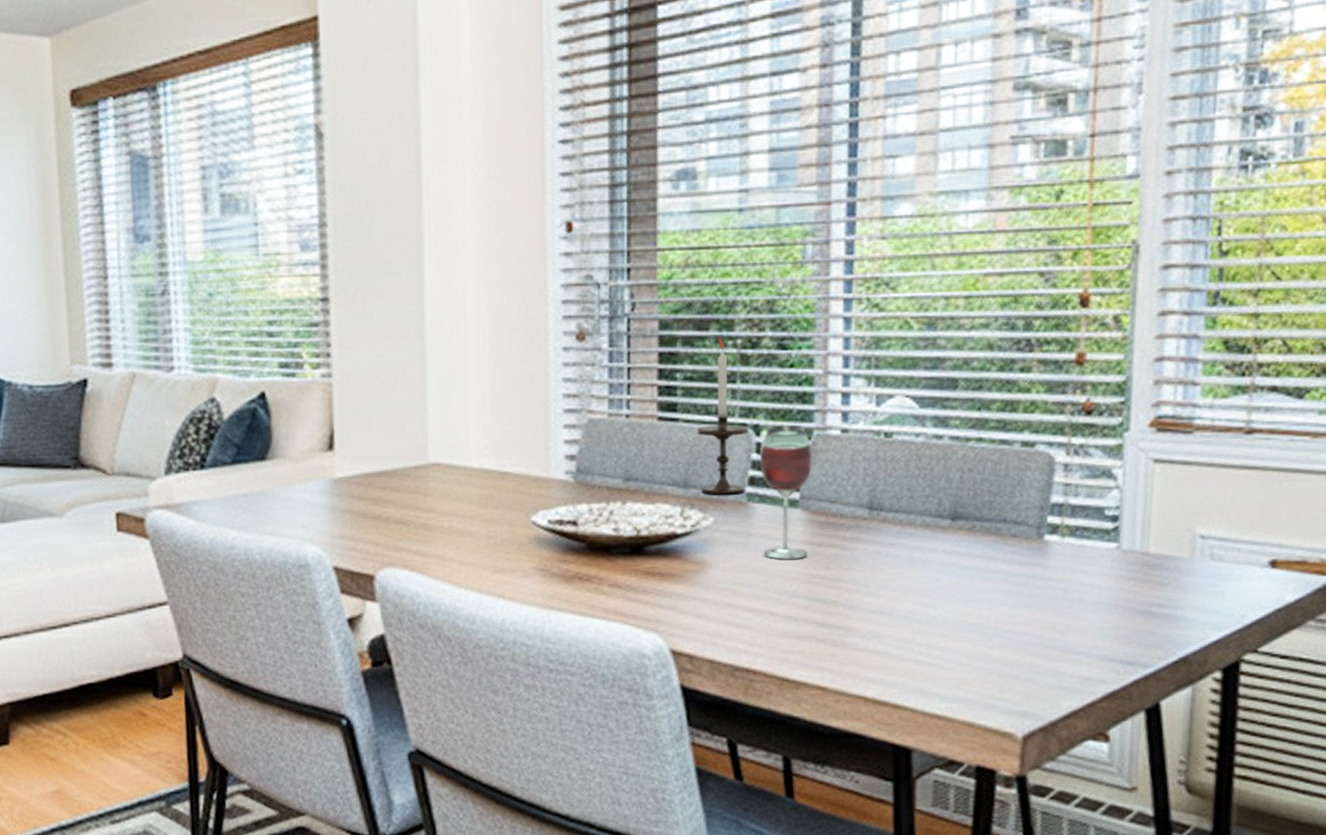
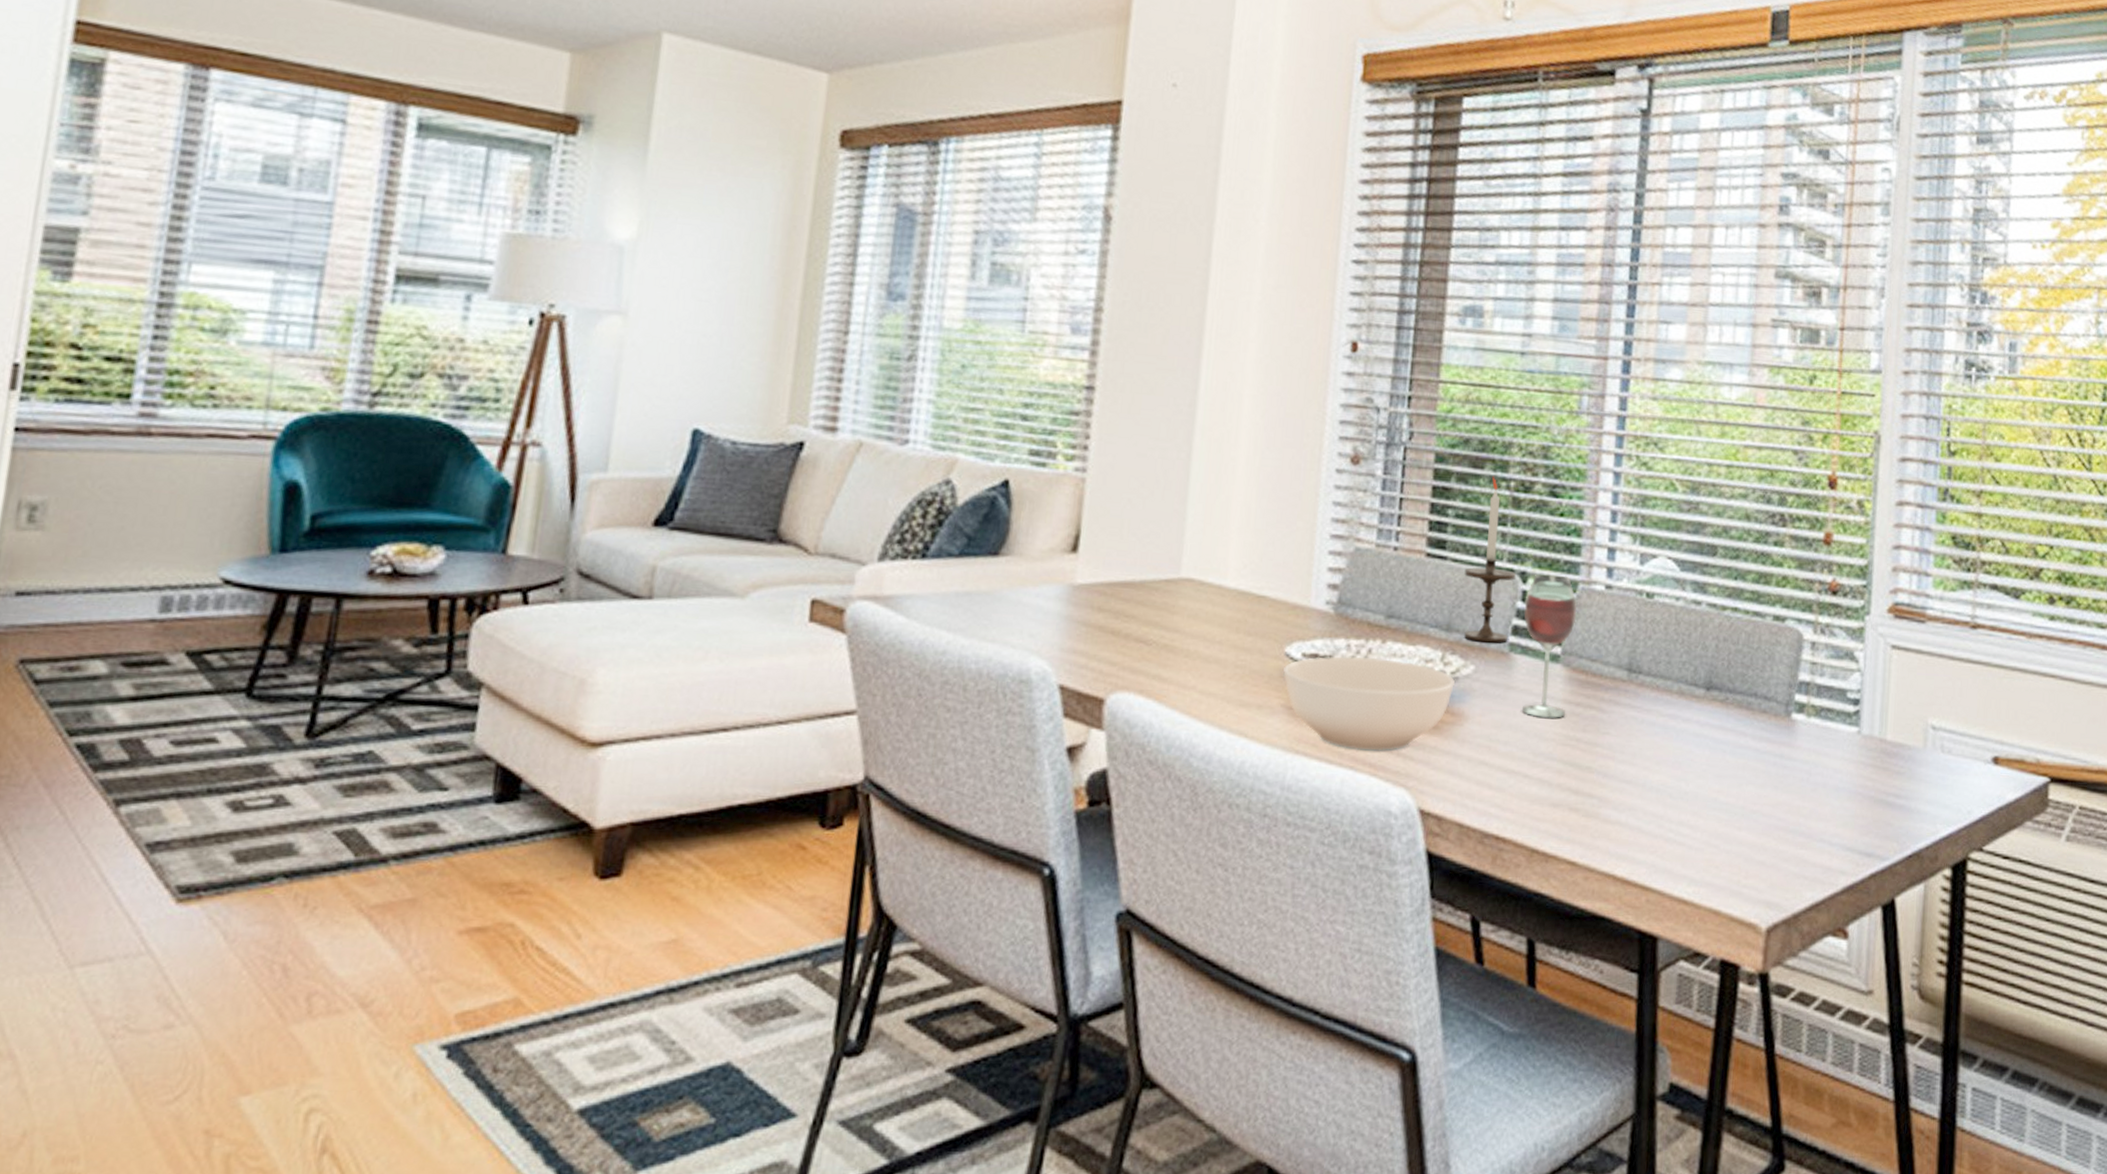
bowl: none [532,518,697,602] -> present [1283,656,1456,750]

